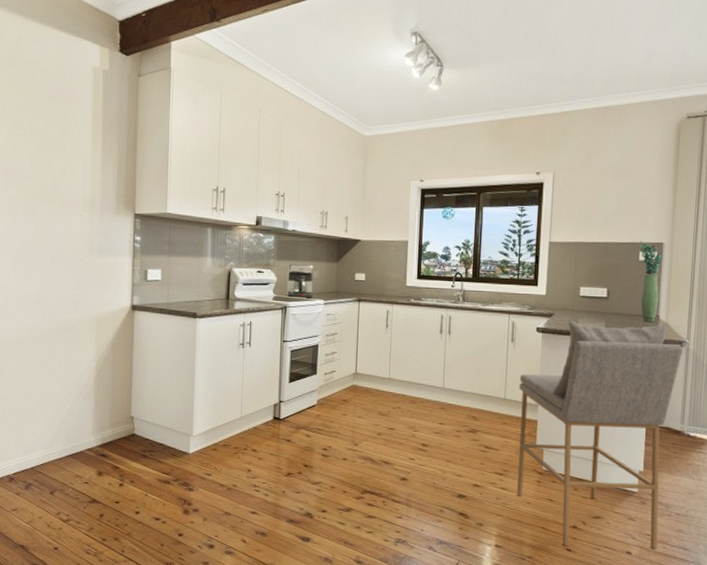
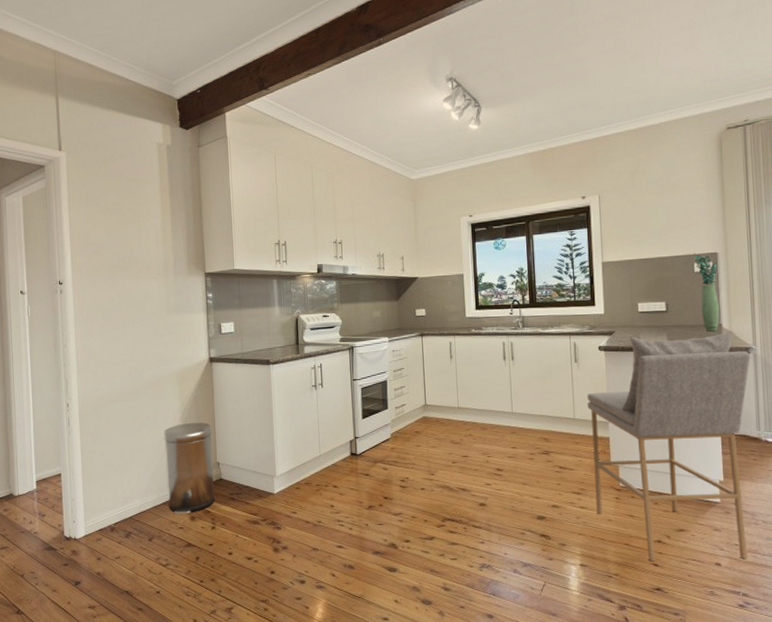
pedal bin: none [75,373,128,468] -> present [164,423,215,514]
coffee maker: present [287,264,313,299] -> none [351,305,378,338]

